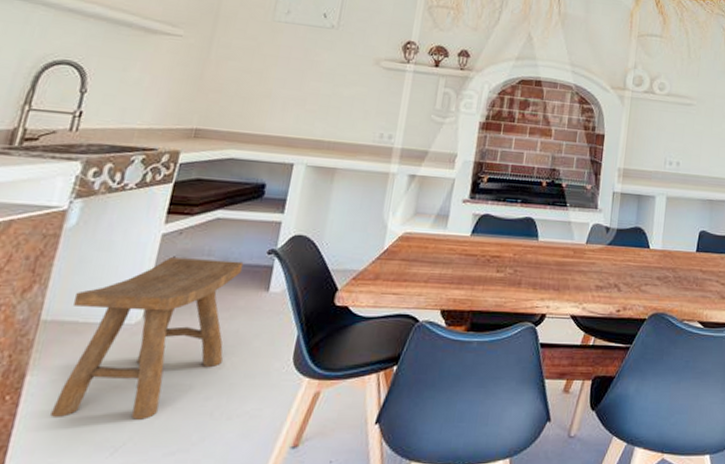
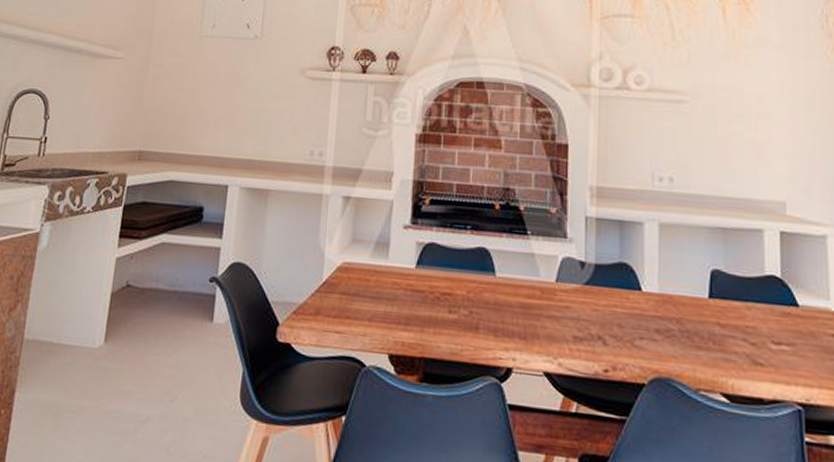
stool: present [50,257,244,420] -> none [35,282,188,448]

